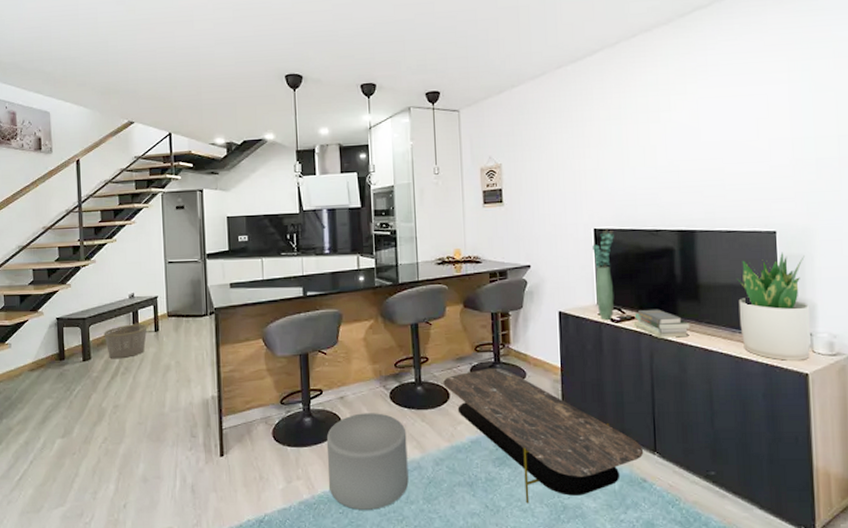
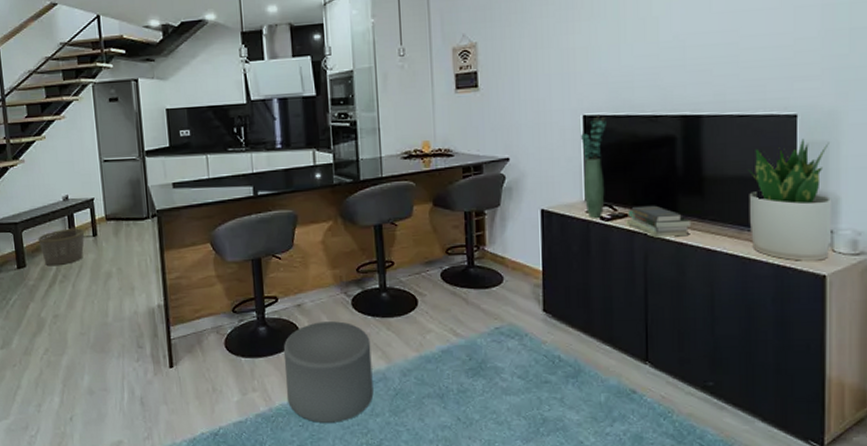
coffee table: present [443,367,644,504] -> none [410,272,634,416]

